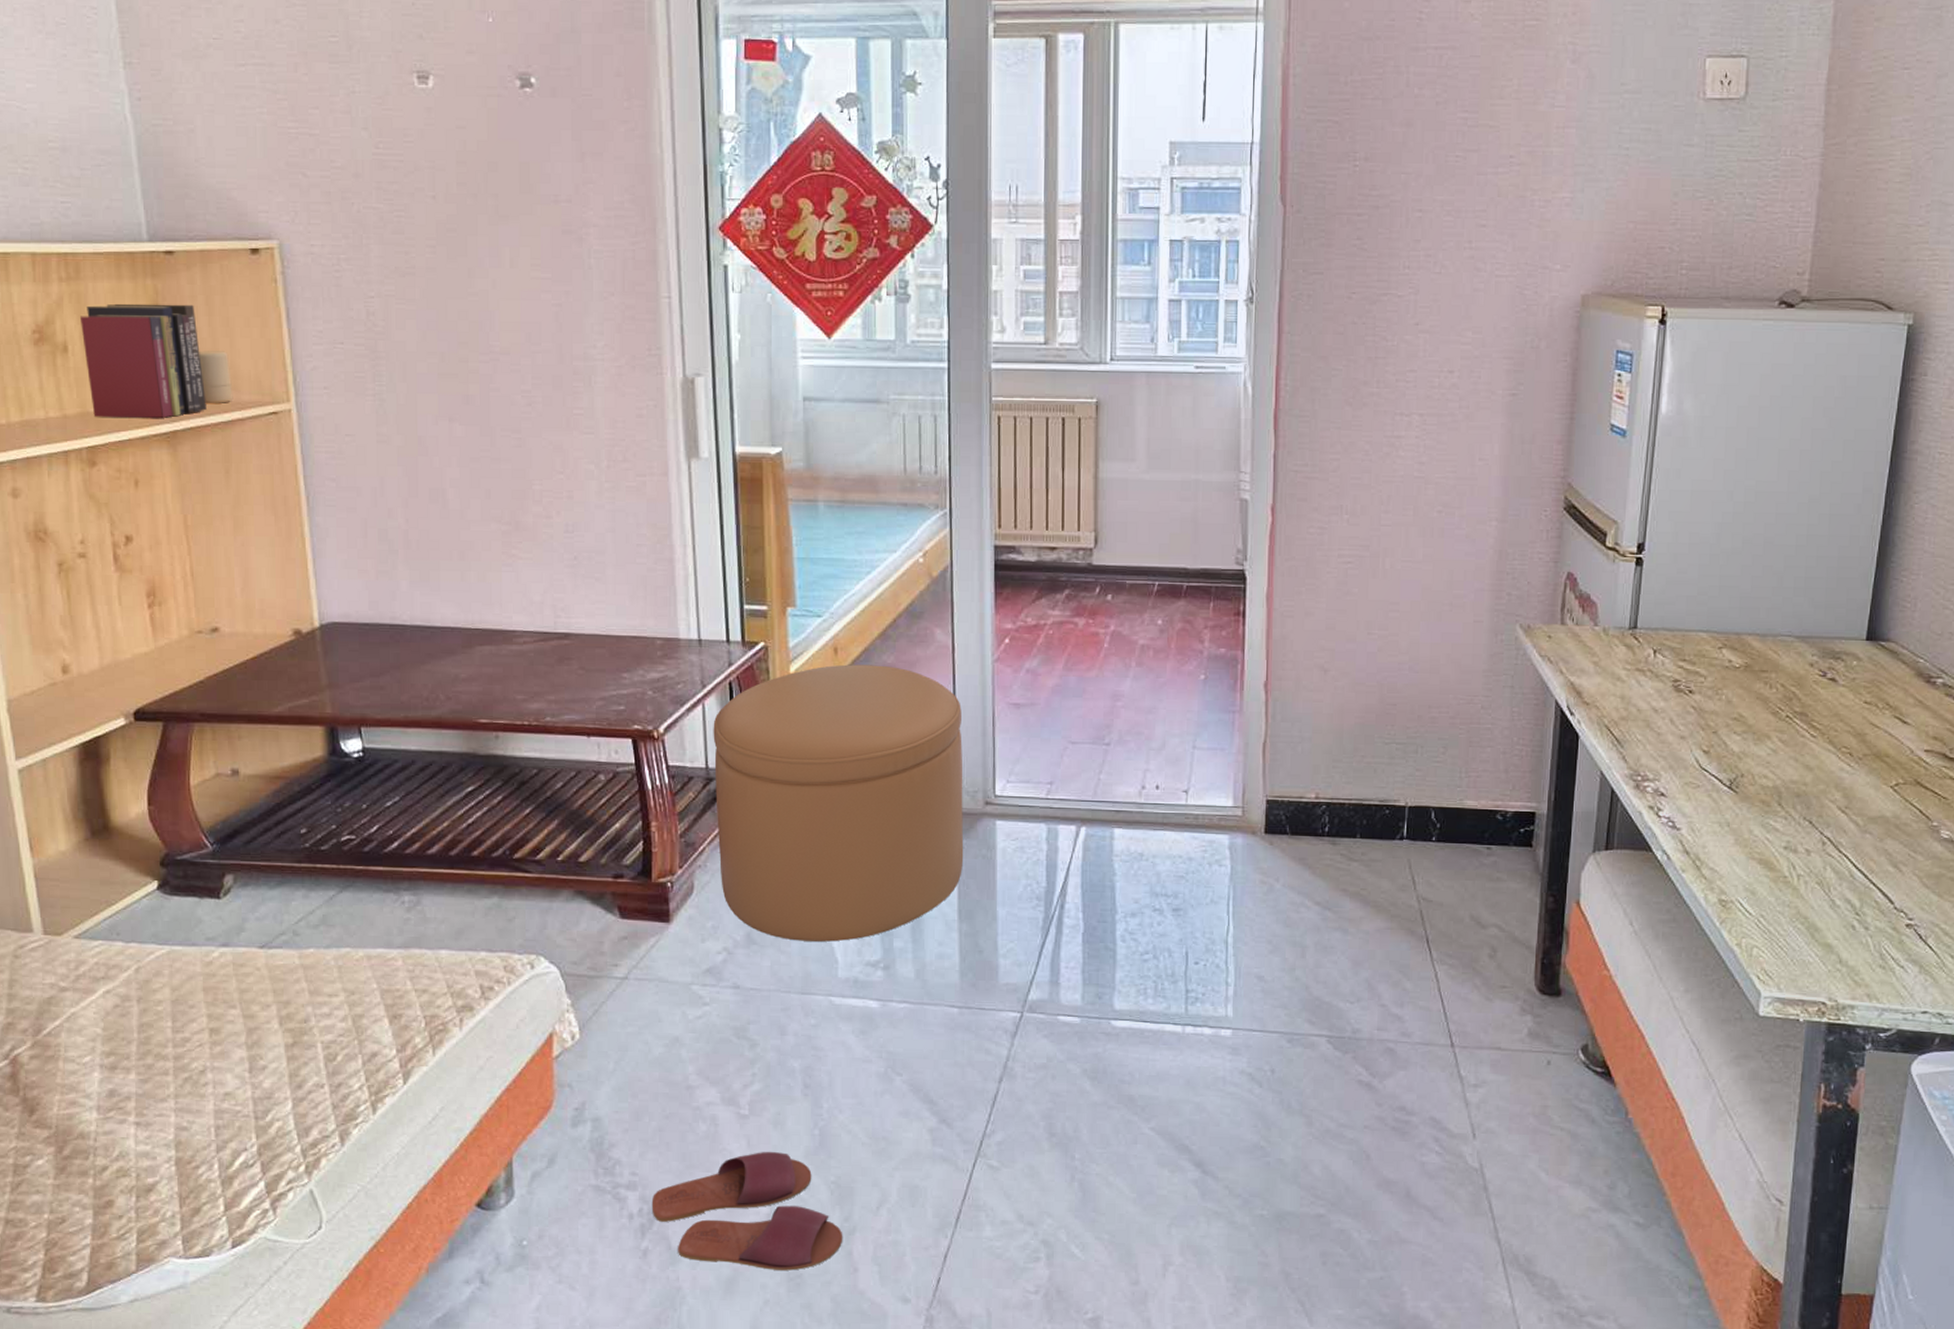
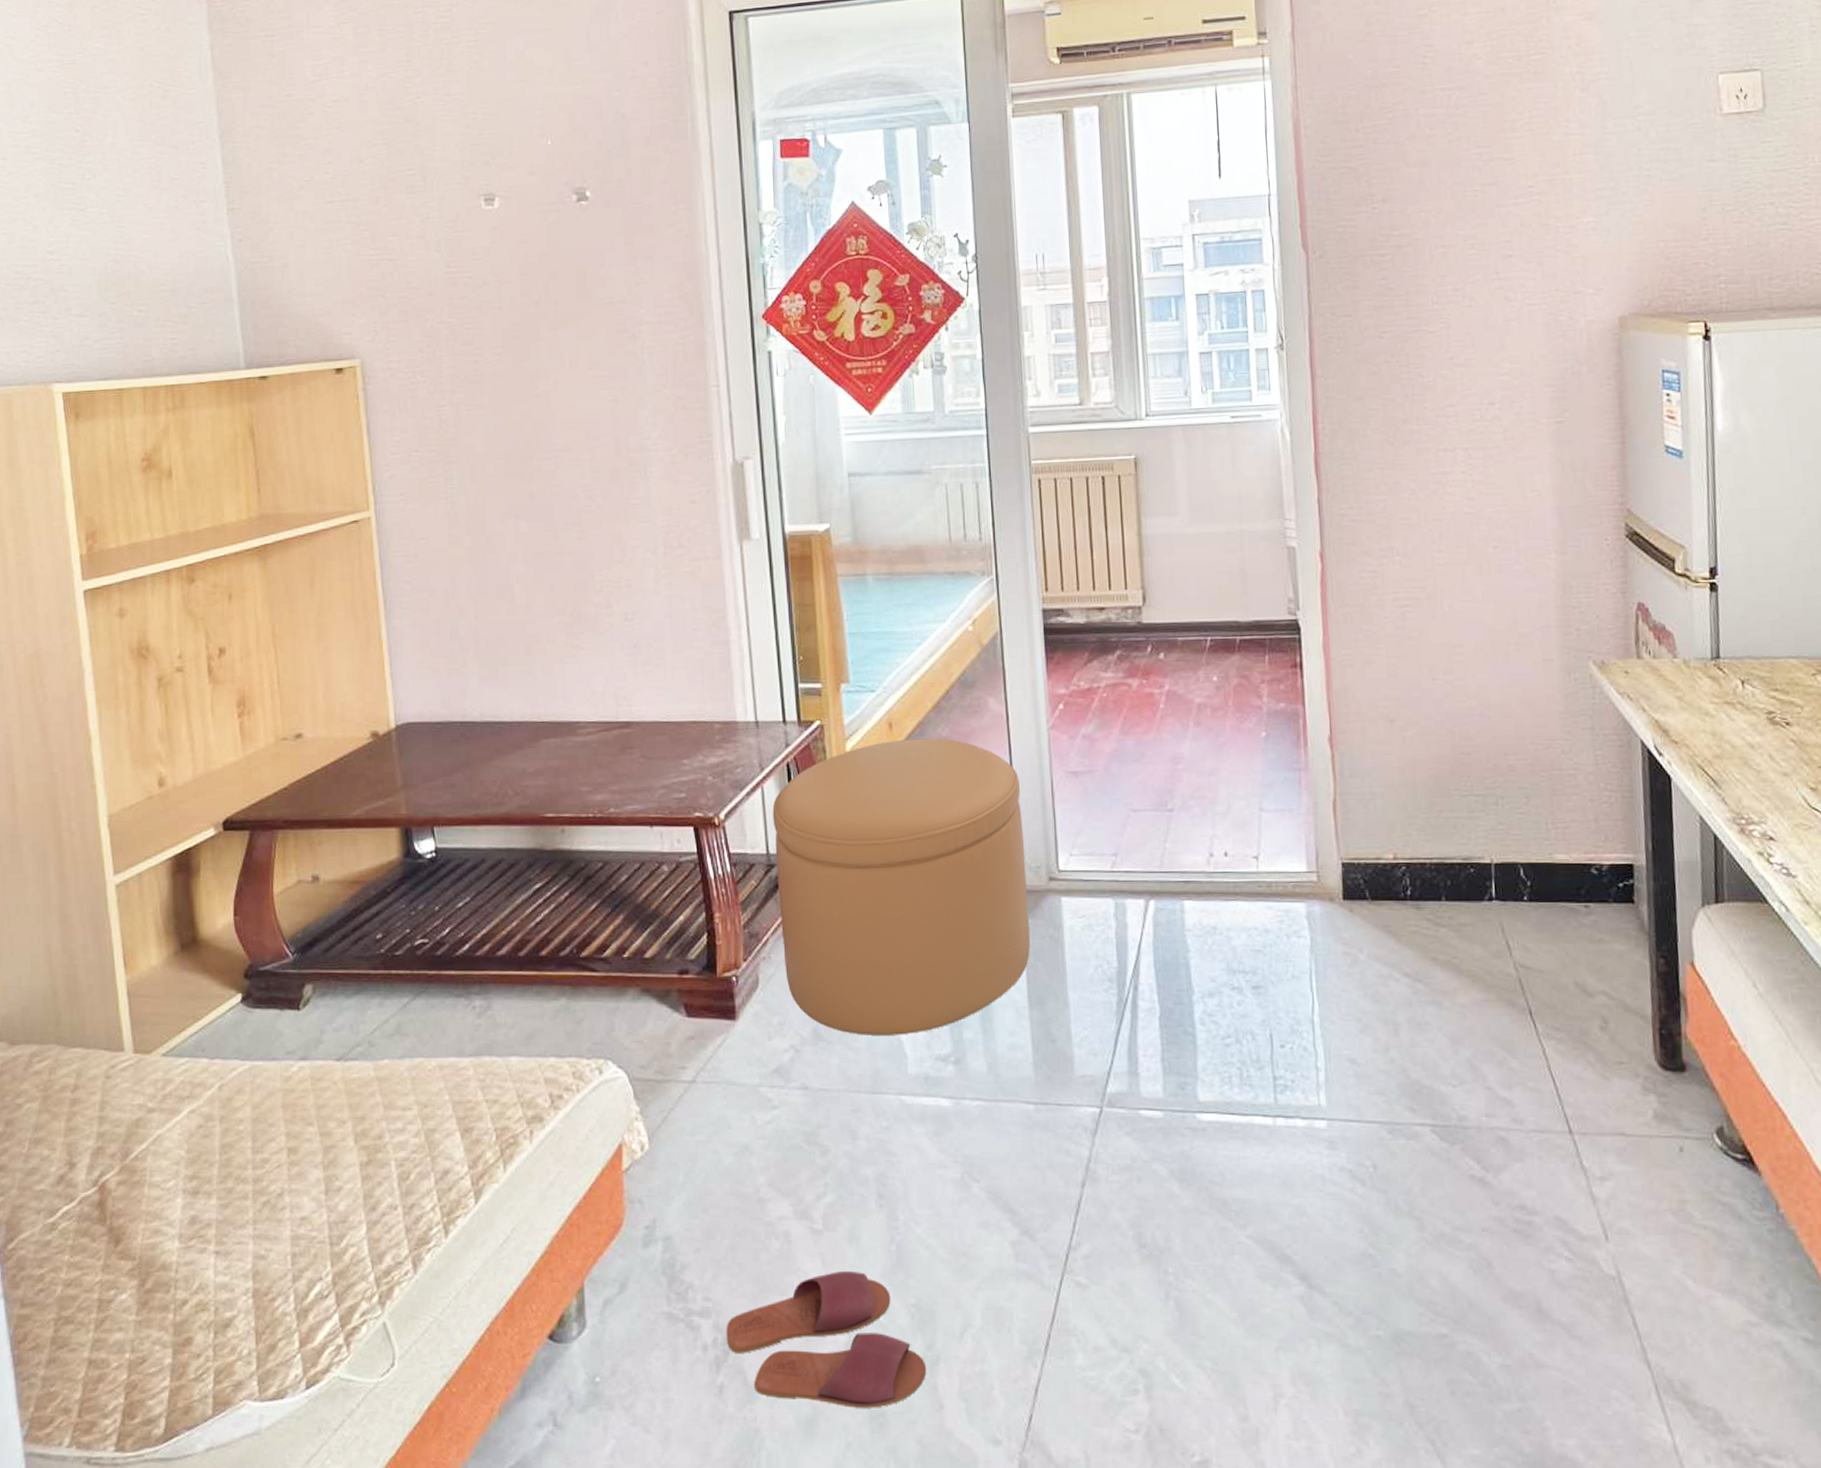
books: present [80,303,207,418] -> none [184,424,294,536]
candle: present [199,351,233,404] -> none [288,466,318,517]

